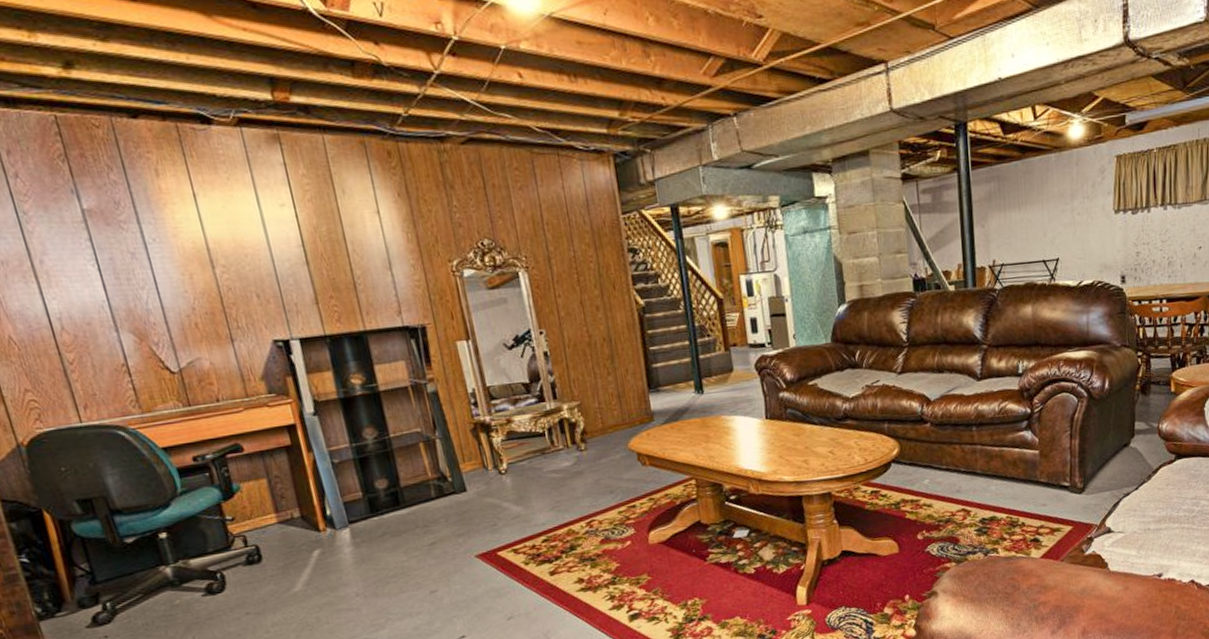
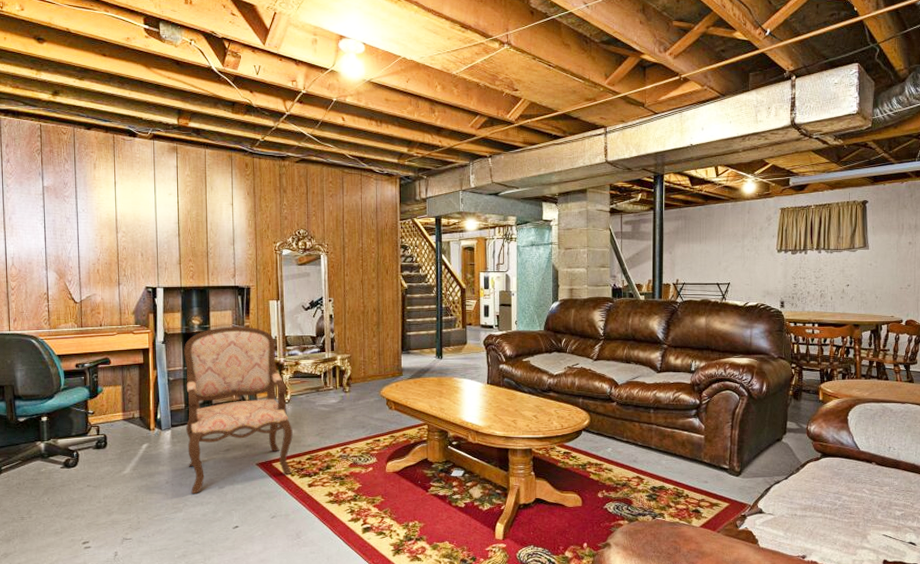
armchair: none [346,379,526,604] -> present [184,326,293,493]

